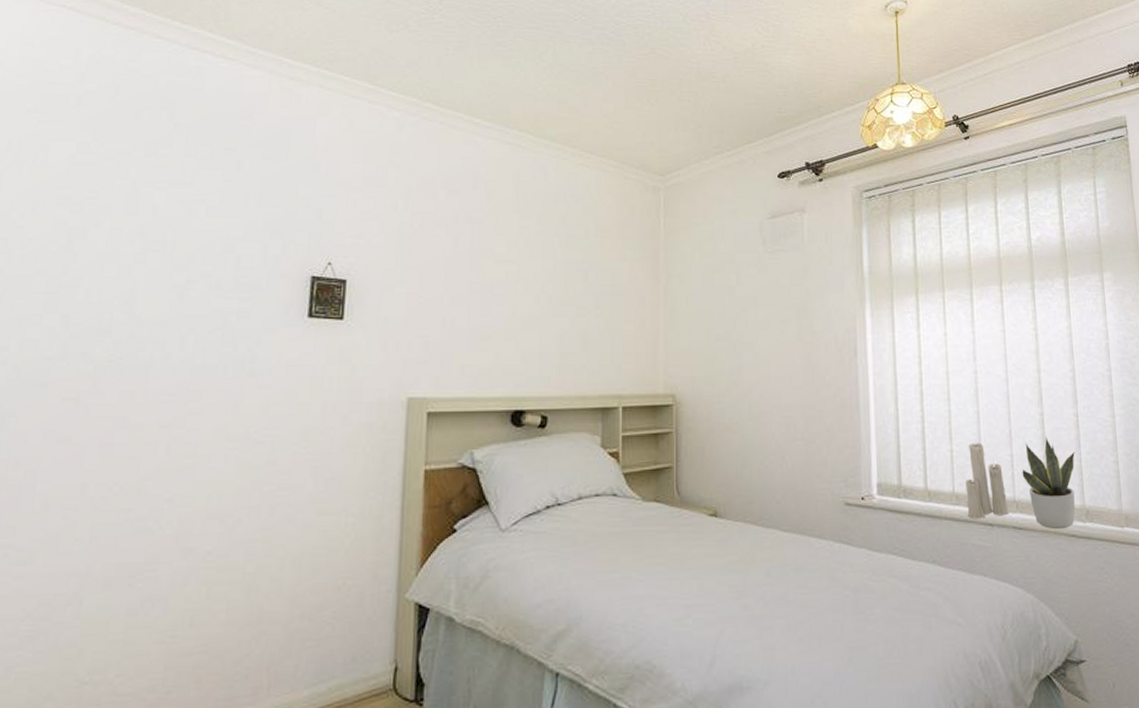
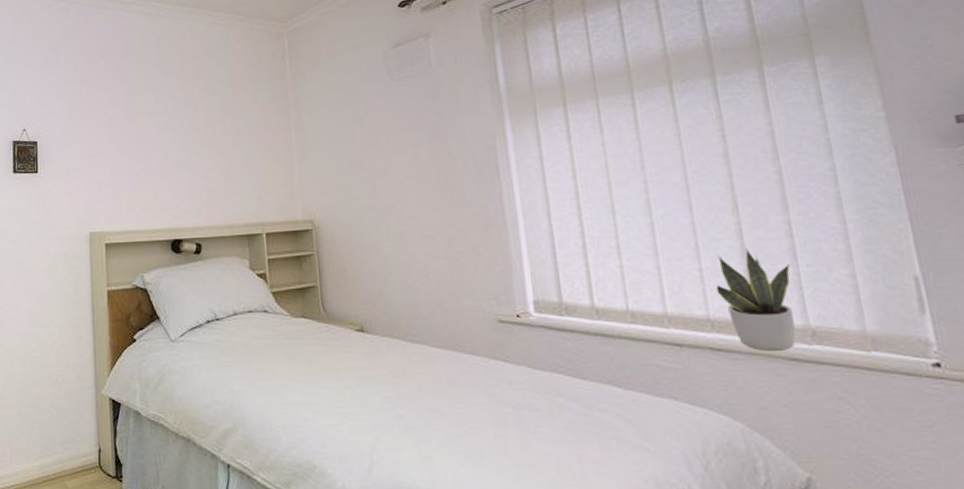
candle: present [965,436,1009,520] -> none [641,250,703,339]

